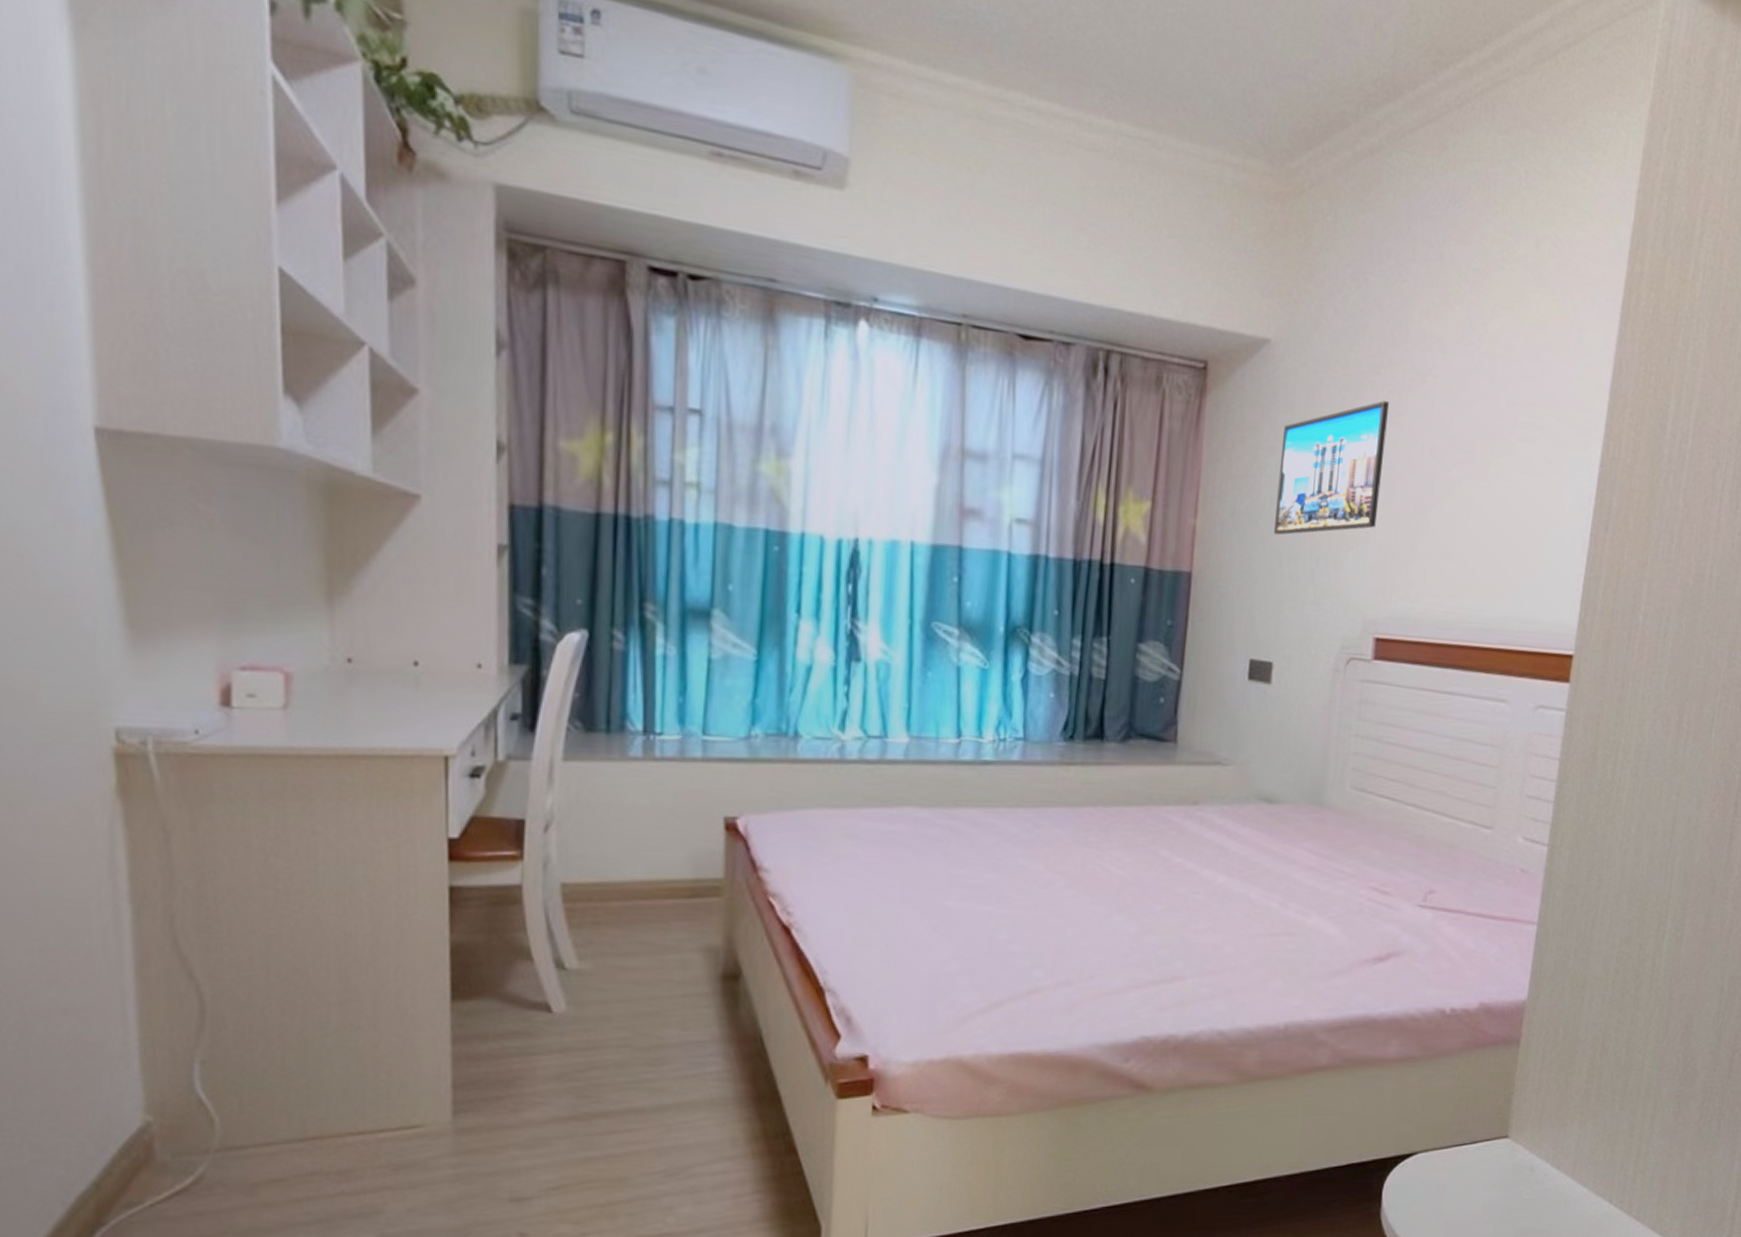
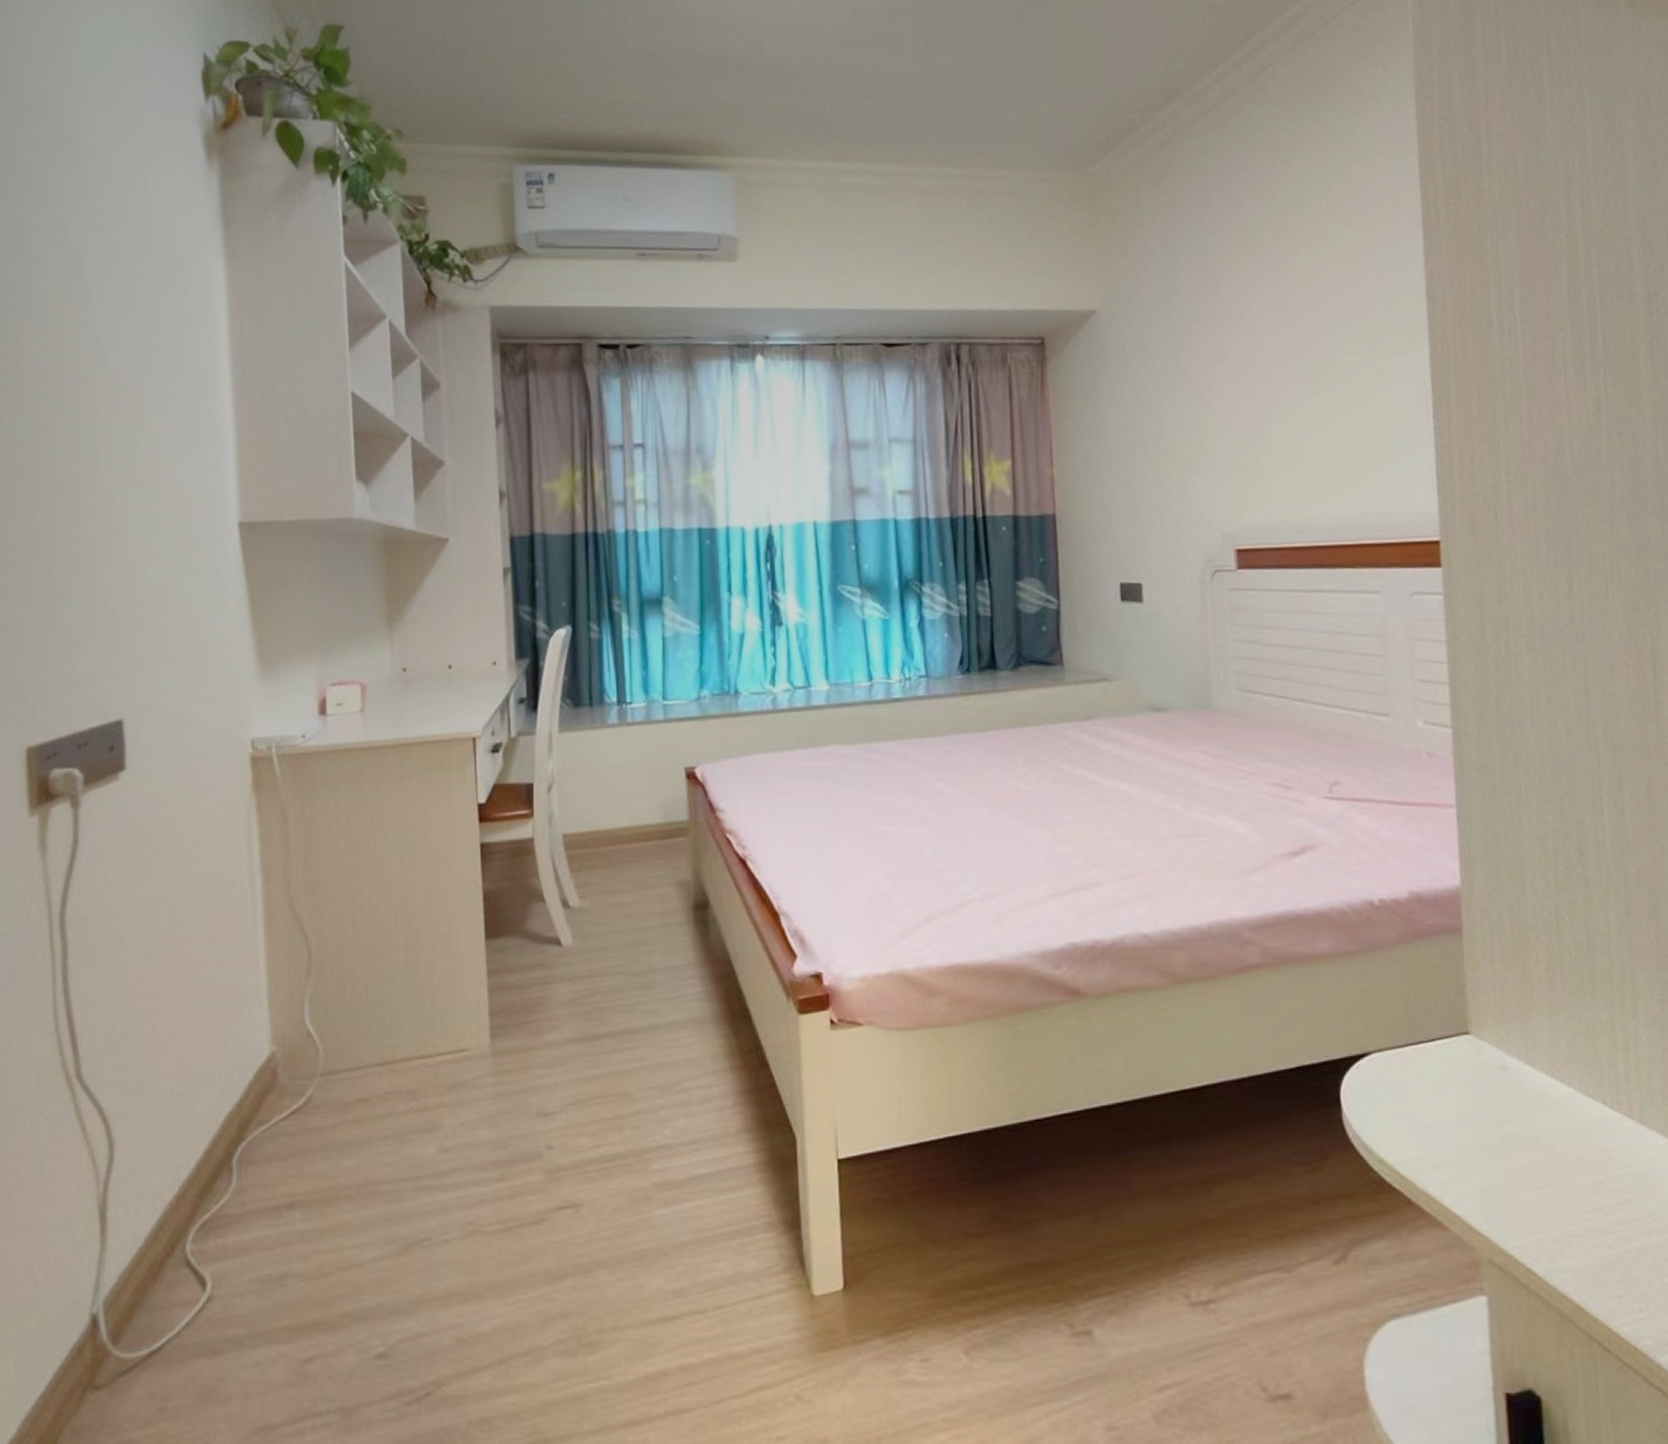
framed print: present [1273,401,1390,535] -> none [1120,343,1219,472]

